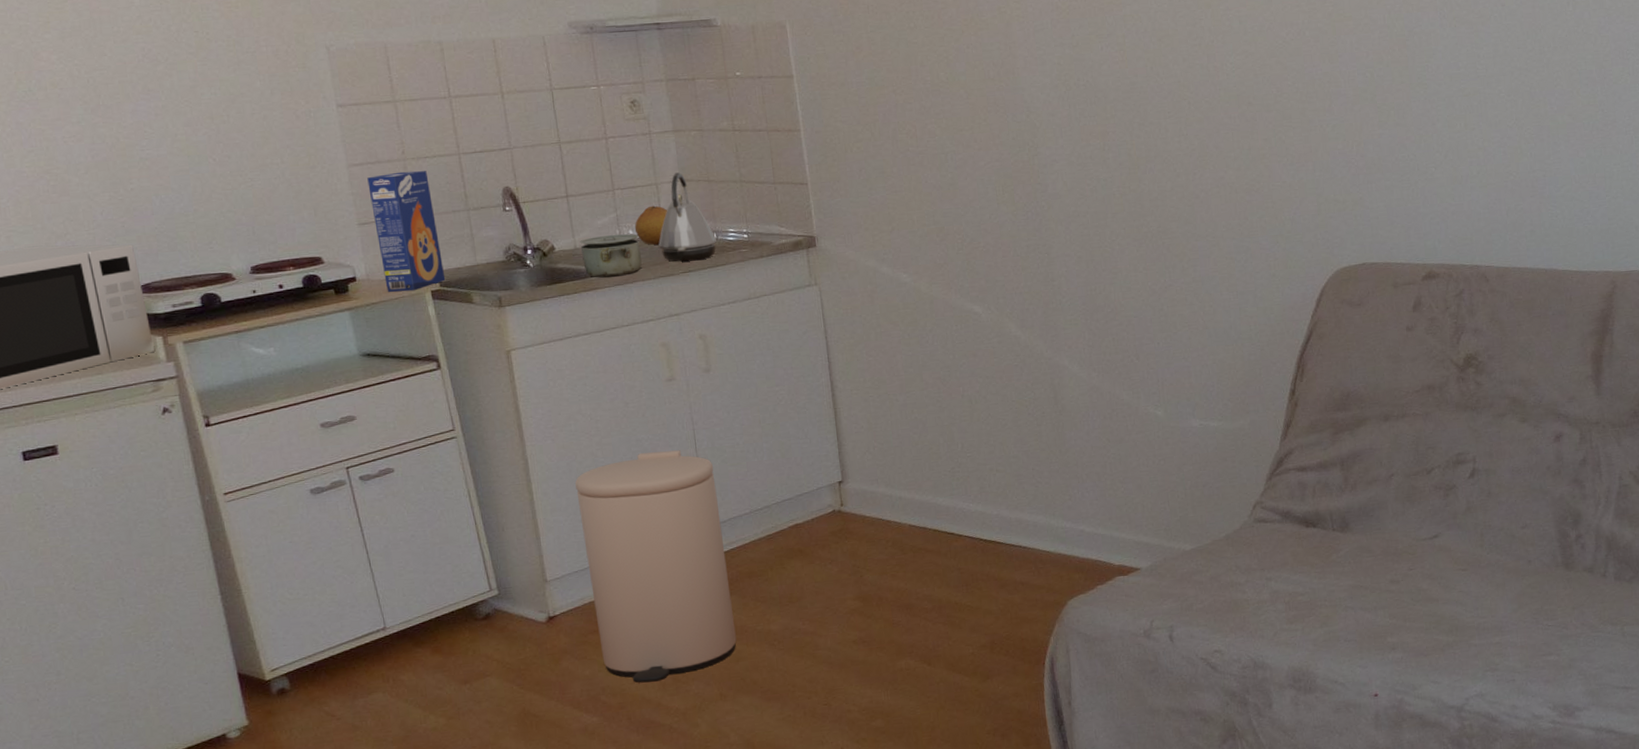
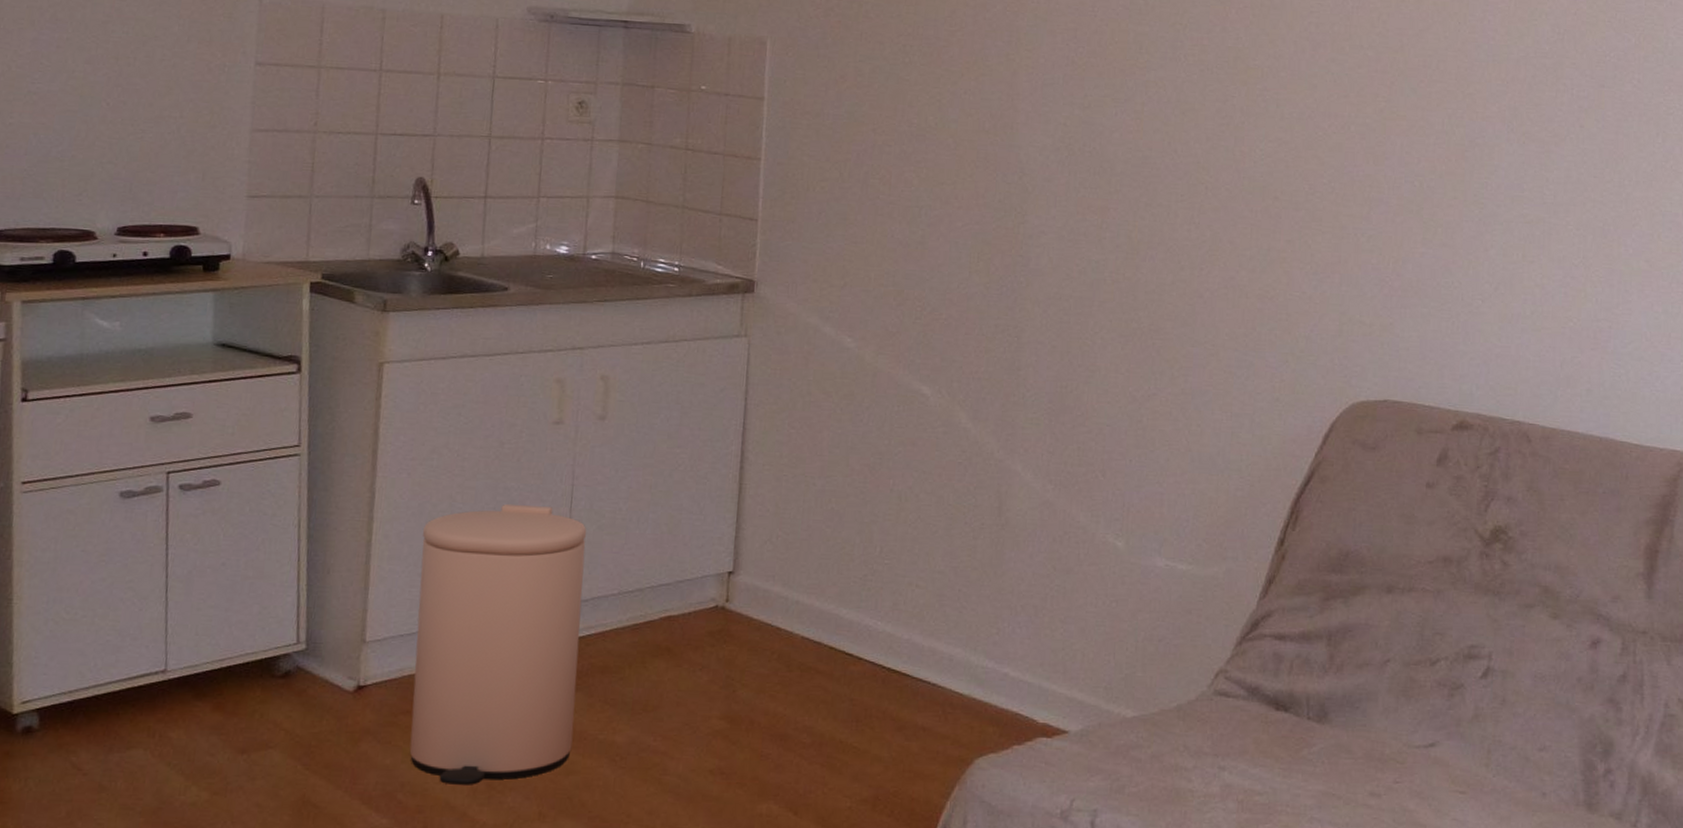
cereal box: present [367,171,446,293] -> none [261,144,337,280]
saucepan: present [579,234,642,279] -> none [487,246,556,297]
fruit: present [634,205,668,245] -> none [553,220,595,265]
kettle: present [659,172,716,262] -> none [576,187,643,290]

